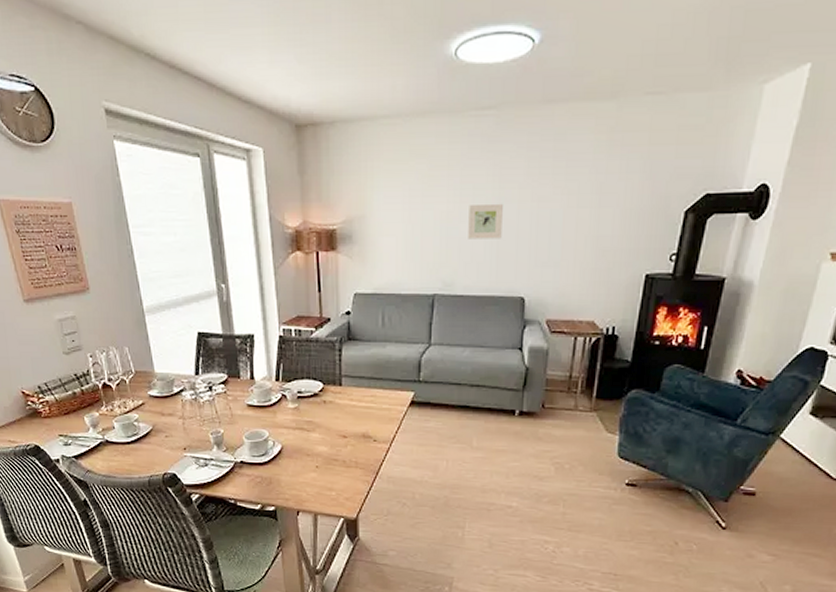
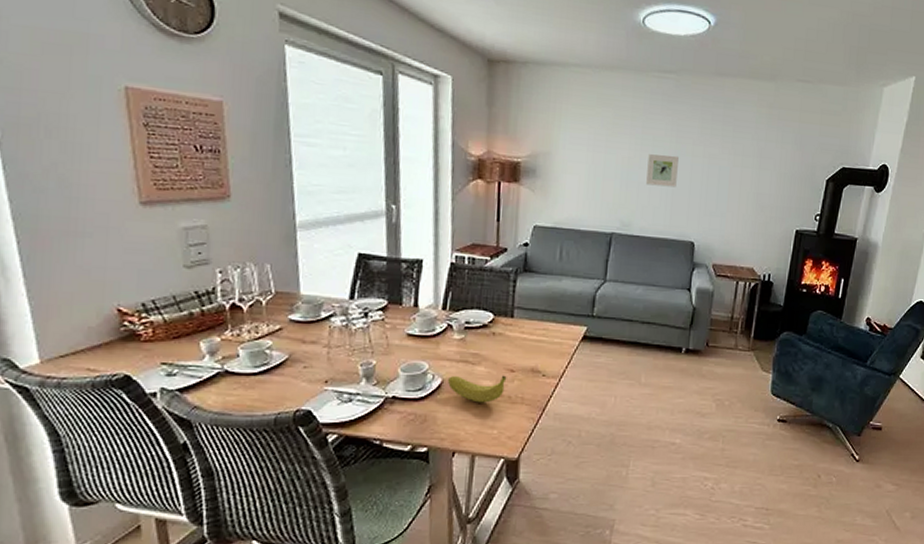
fruit: none [287,441,340,467] -> present [448,375,507,403]

